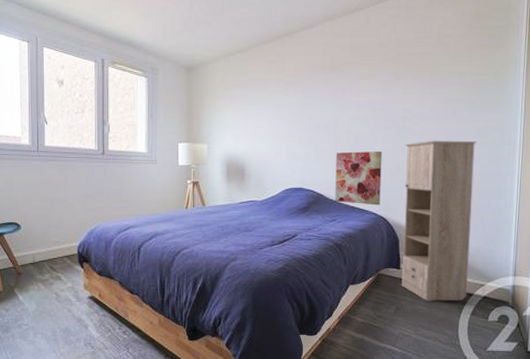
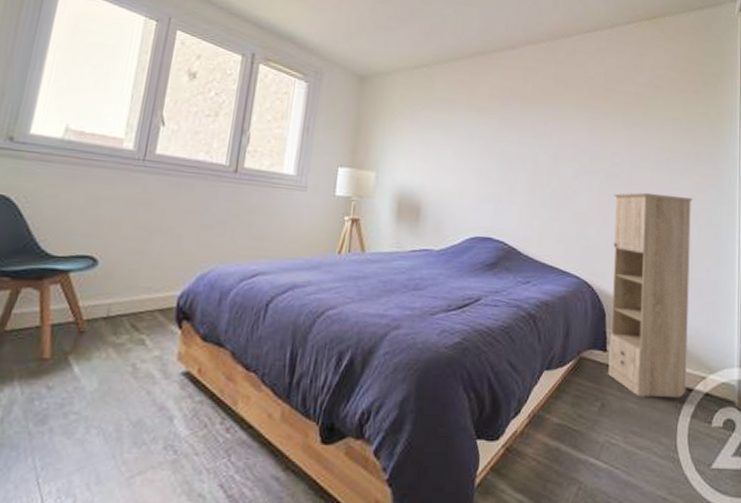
wall art: present [335,151,382,206] -> none [530,197,588,267]

